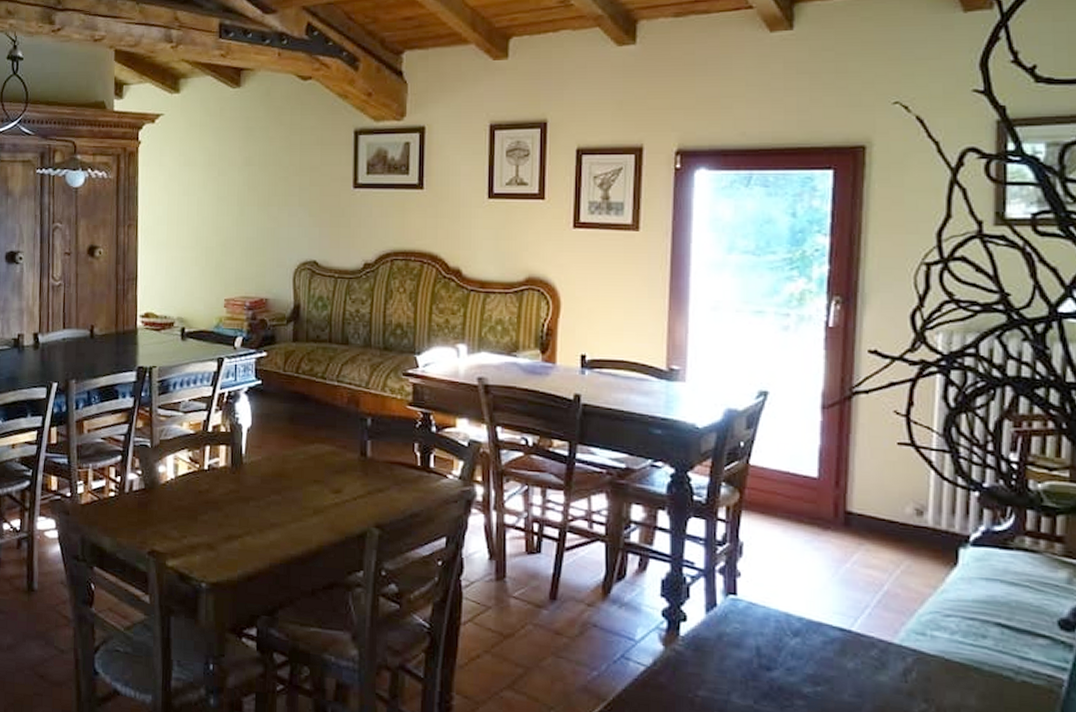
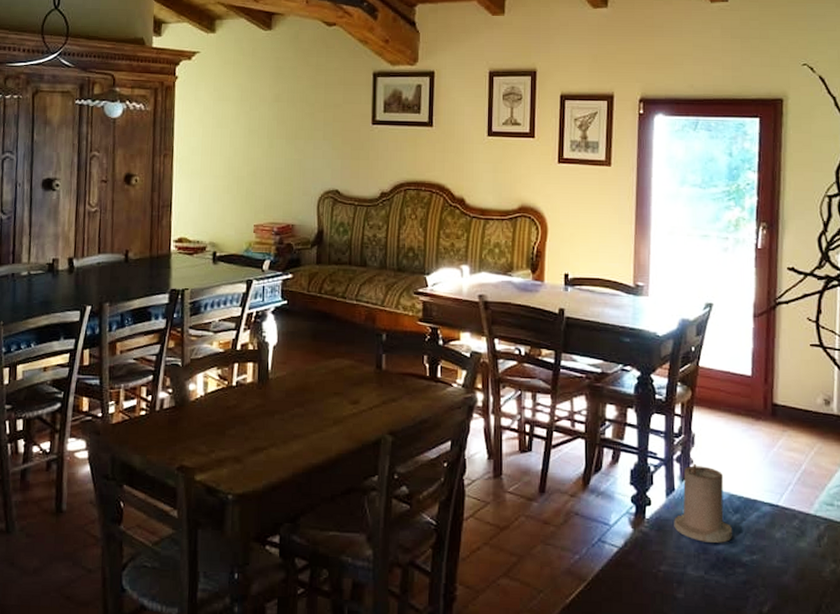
candle: none [715,576,791,670] -> present [674,463,733,543]

